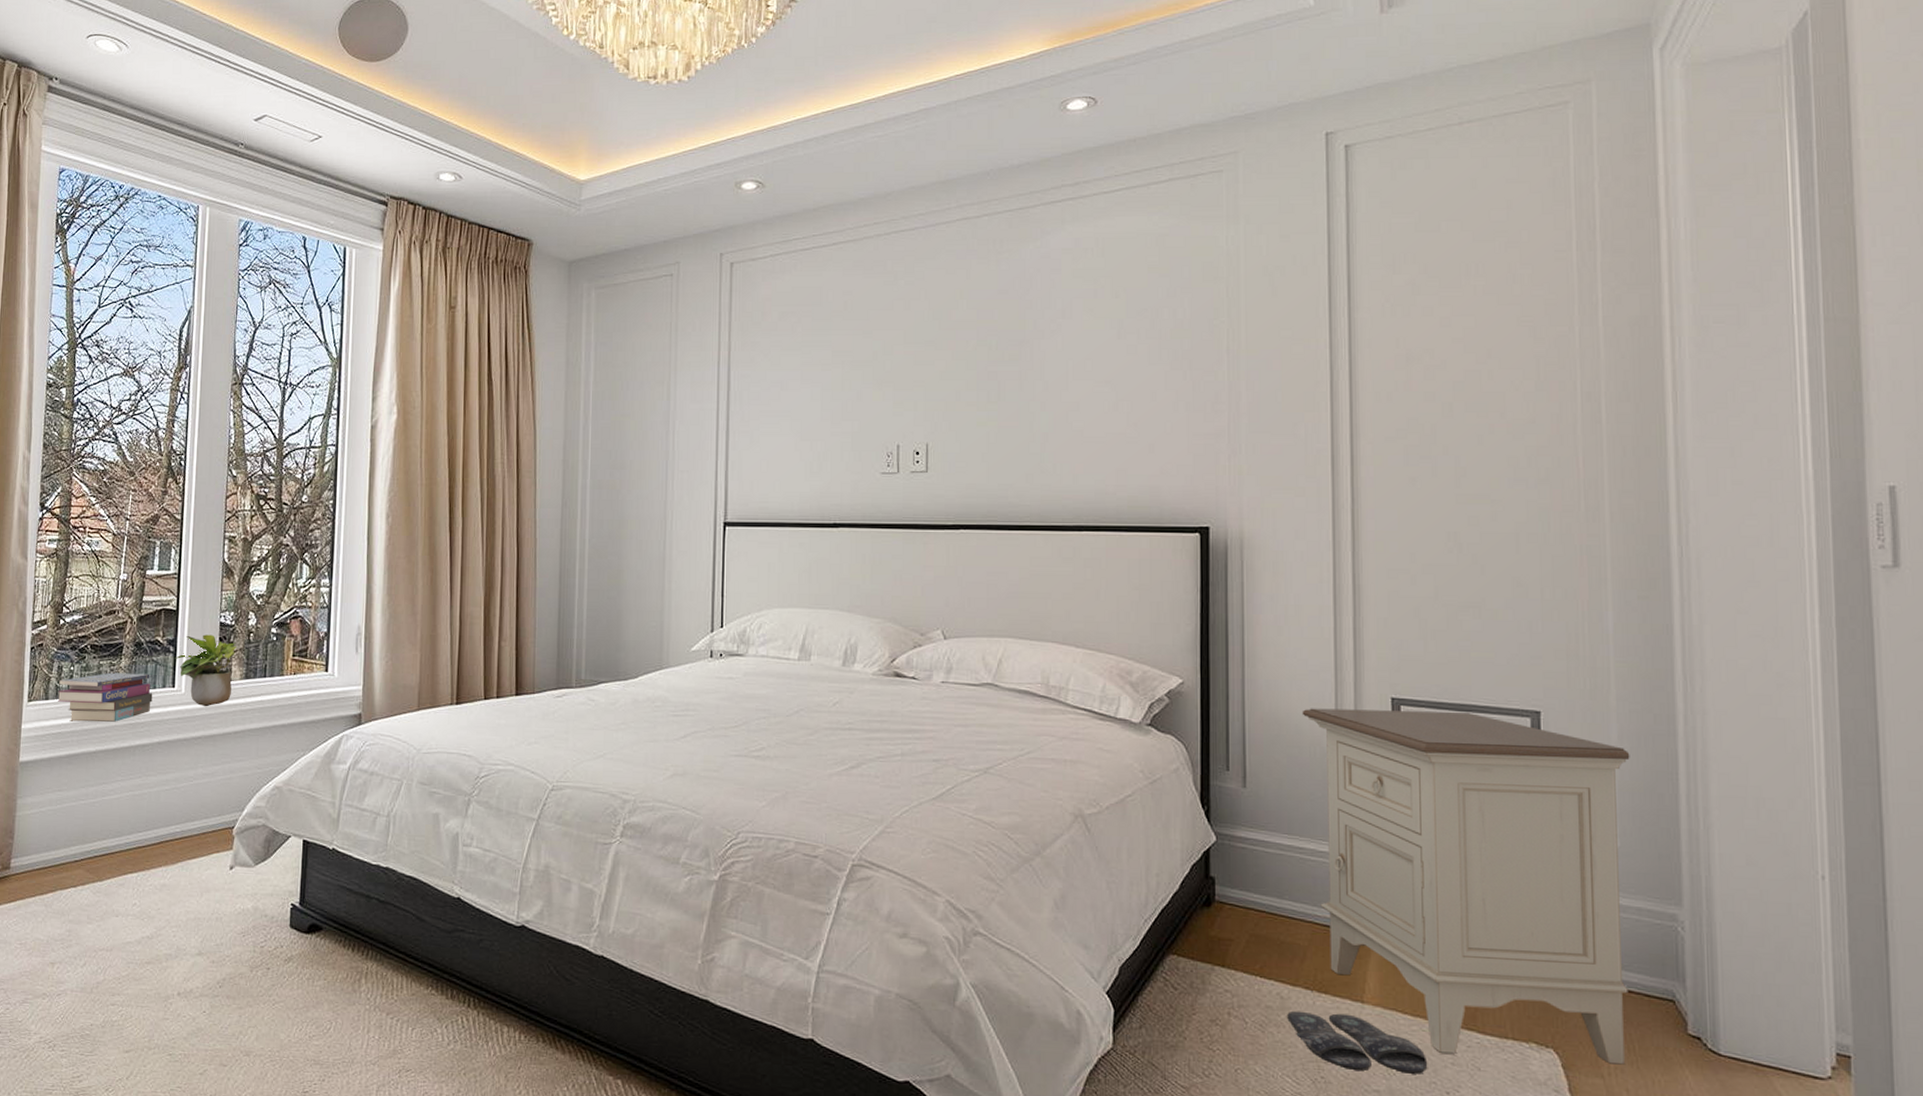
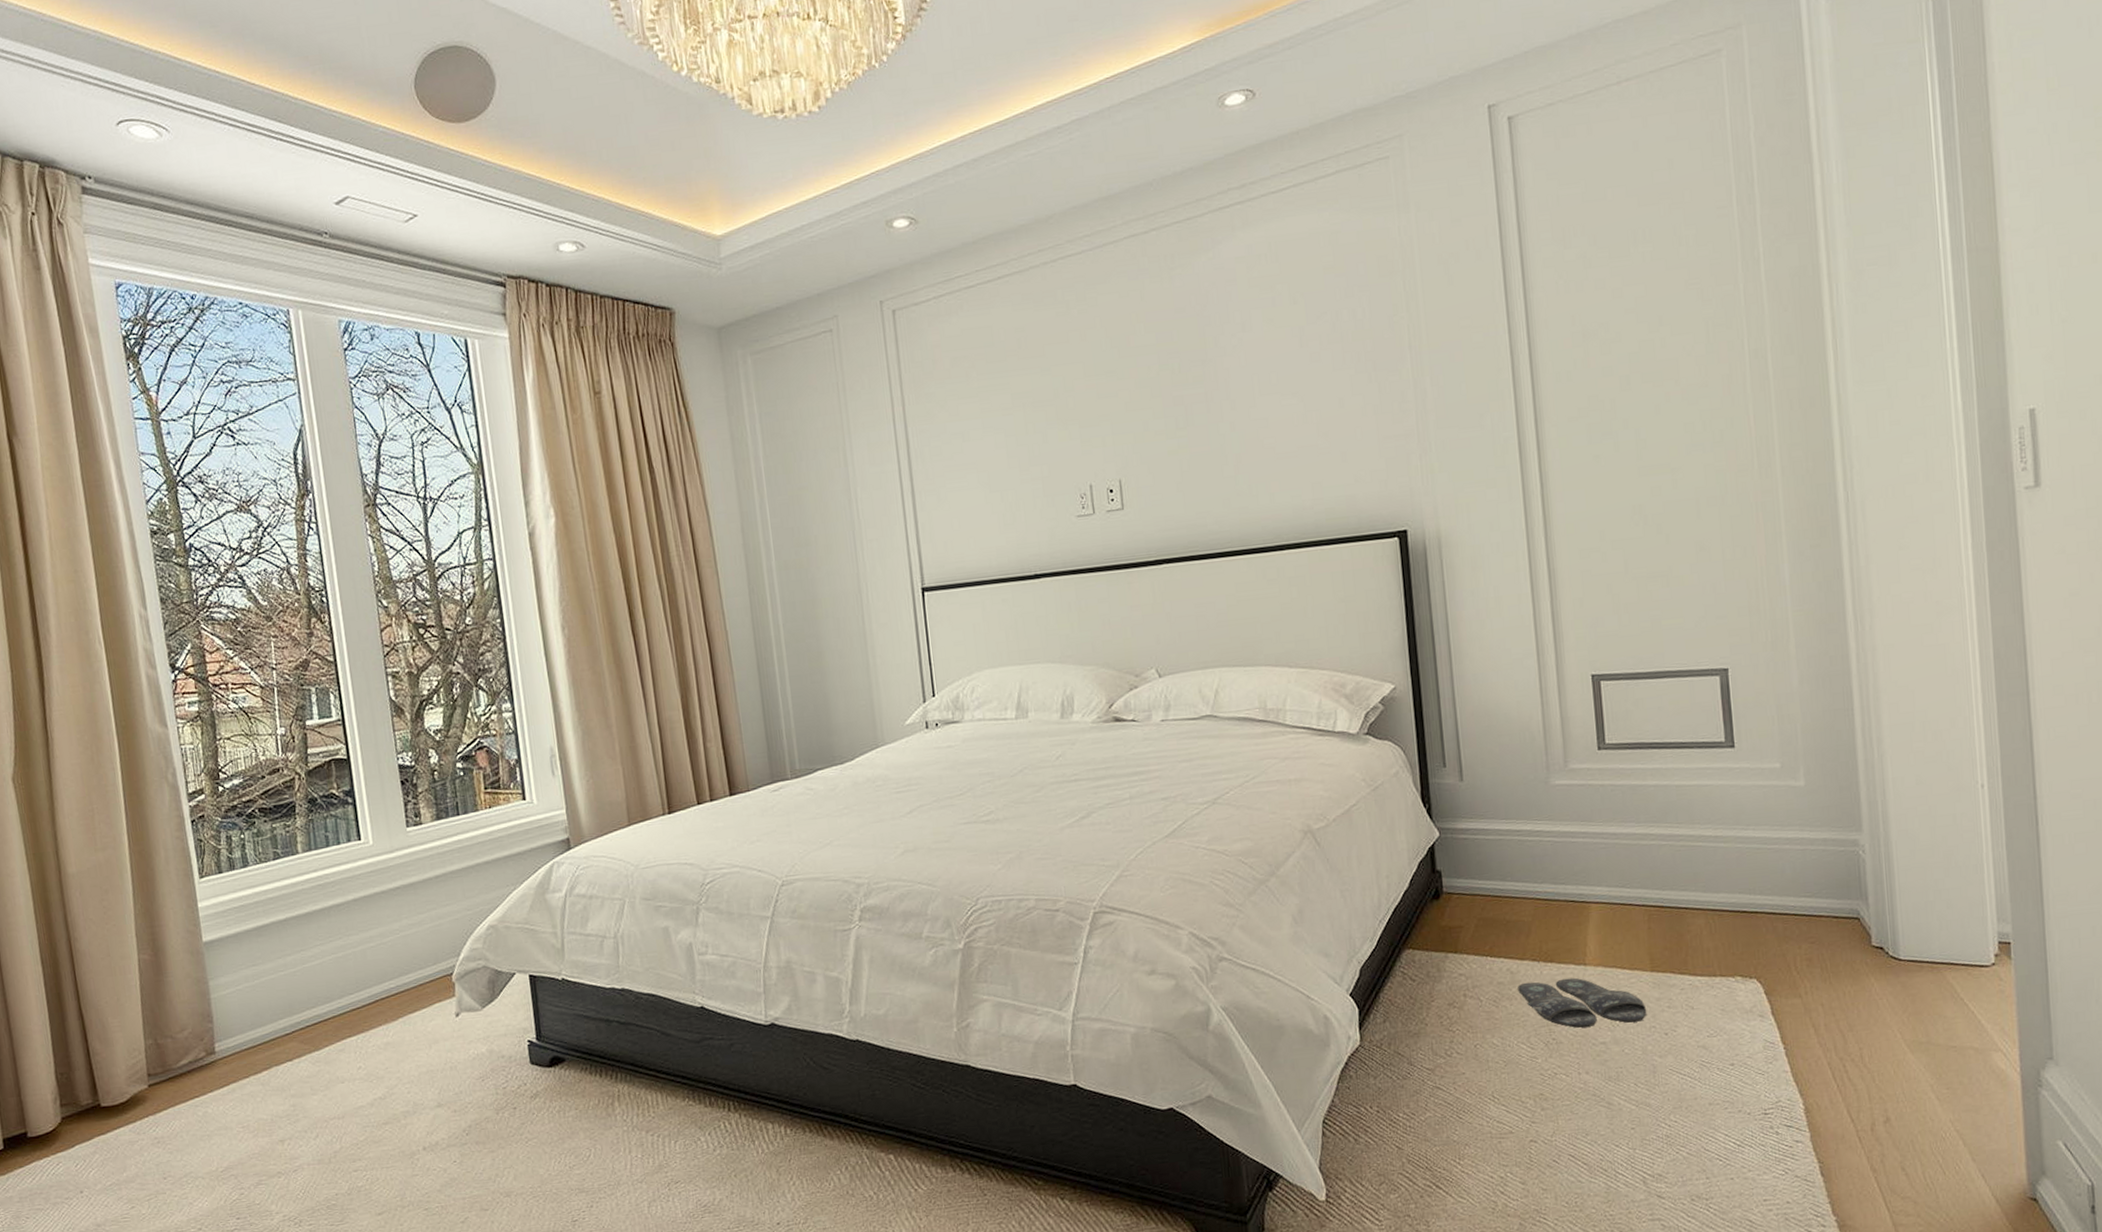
books: present [57,672,153,723] -> none [230,830,339,892]
potted plant: present [175,634,236,707] -> none [355,779,425,856]
nightstand: present [1302,708,1630,1065] -> none [1509,679,1819,999]

